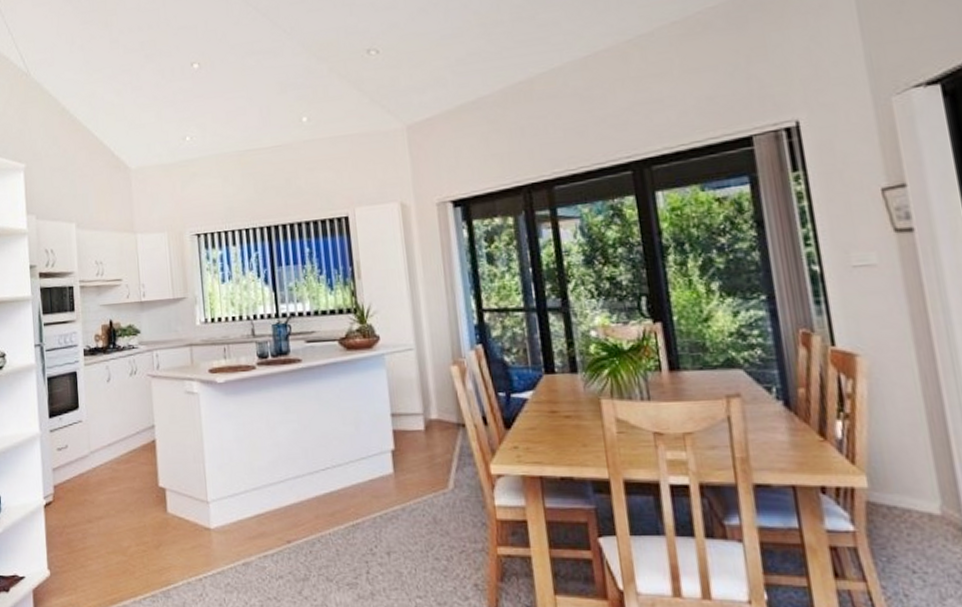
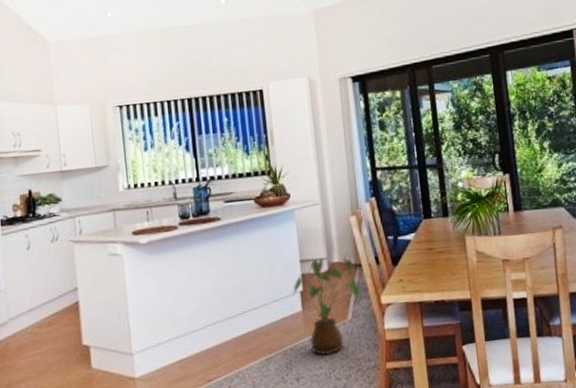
house plant: none [383,412,463,528] -> present [293,257,360,355]

